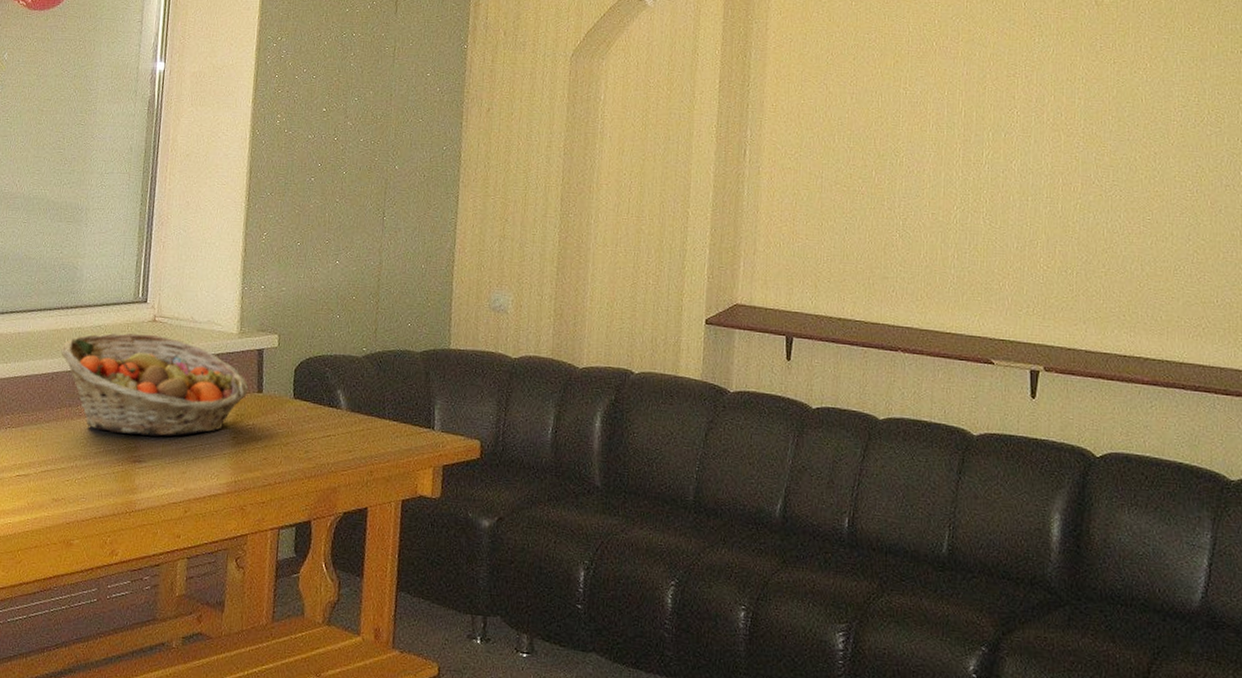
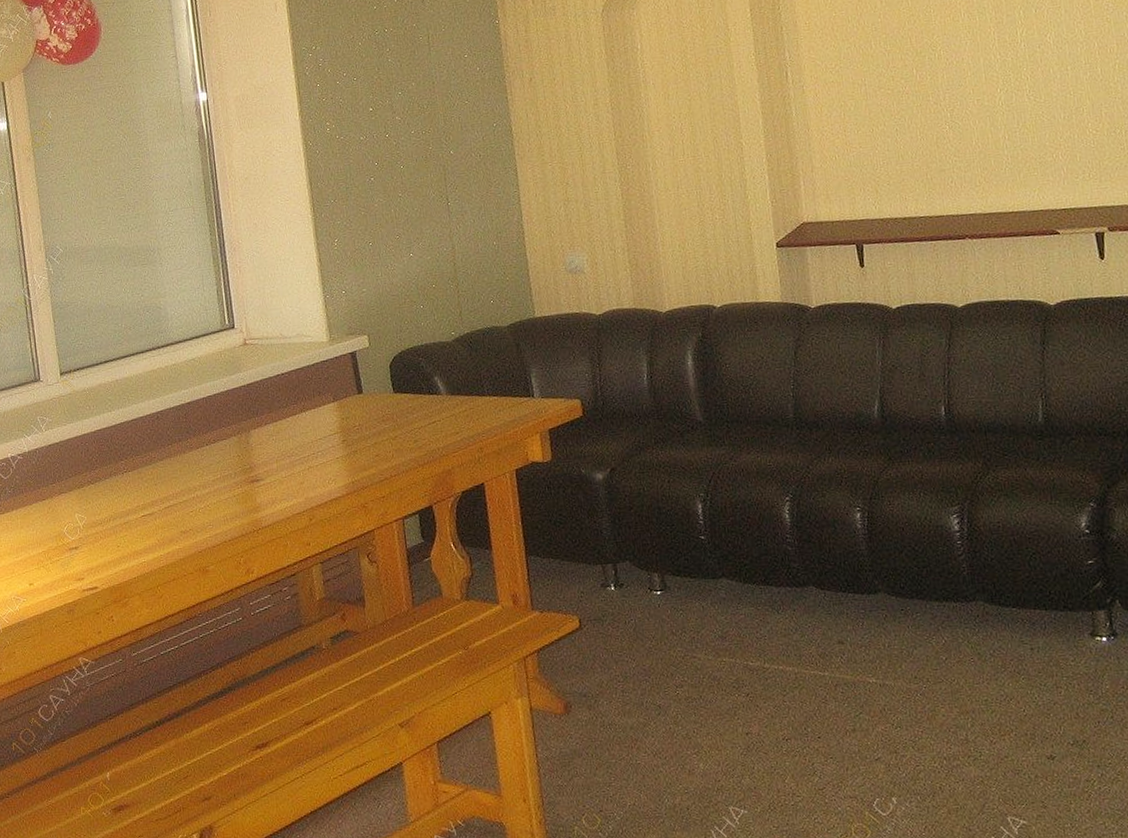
fruit basket: present [61,332,249,437] -> none [160,357,349,458]

